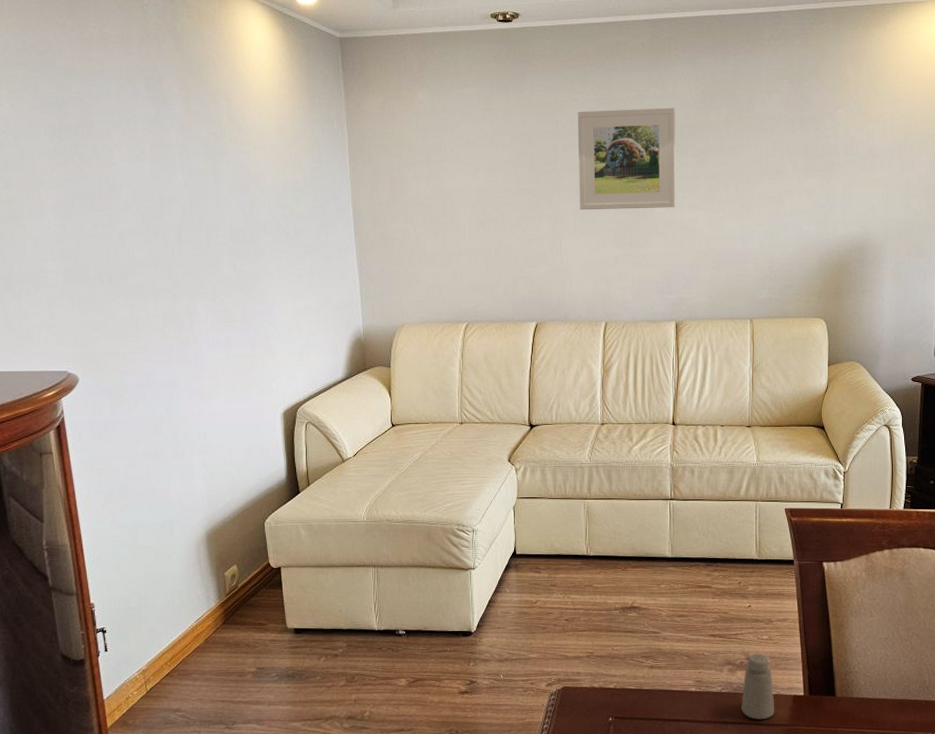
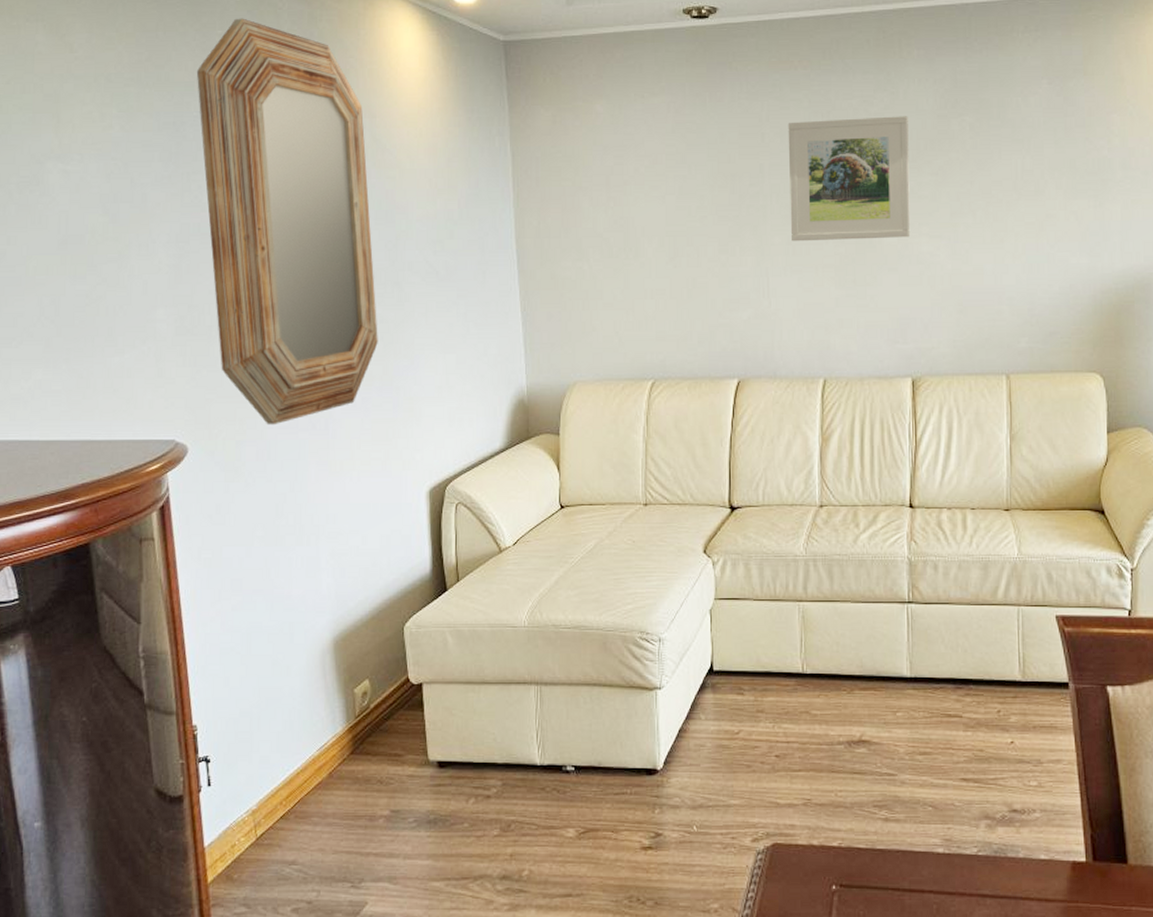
home mirror: none [74,12,238,359] -> present [196,18,378,425]
saltshaker: present [741,654,774,720] -> none [1004,805,1047,893]

